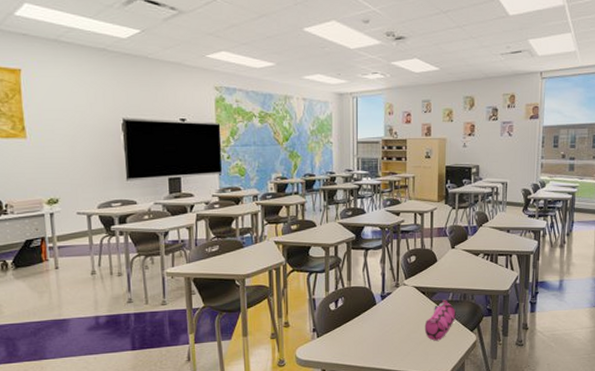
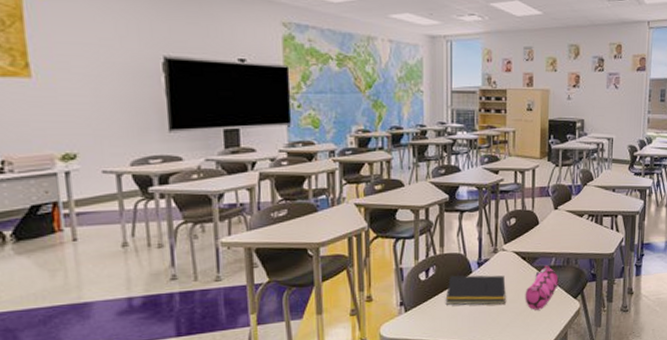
notepad: none [352,306,407,335] -> present [445,275,506,305]

